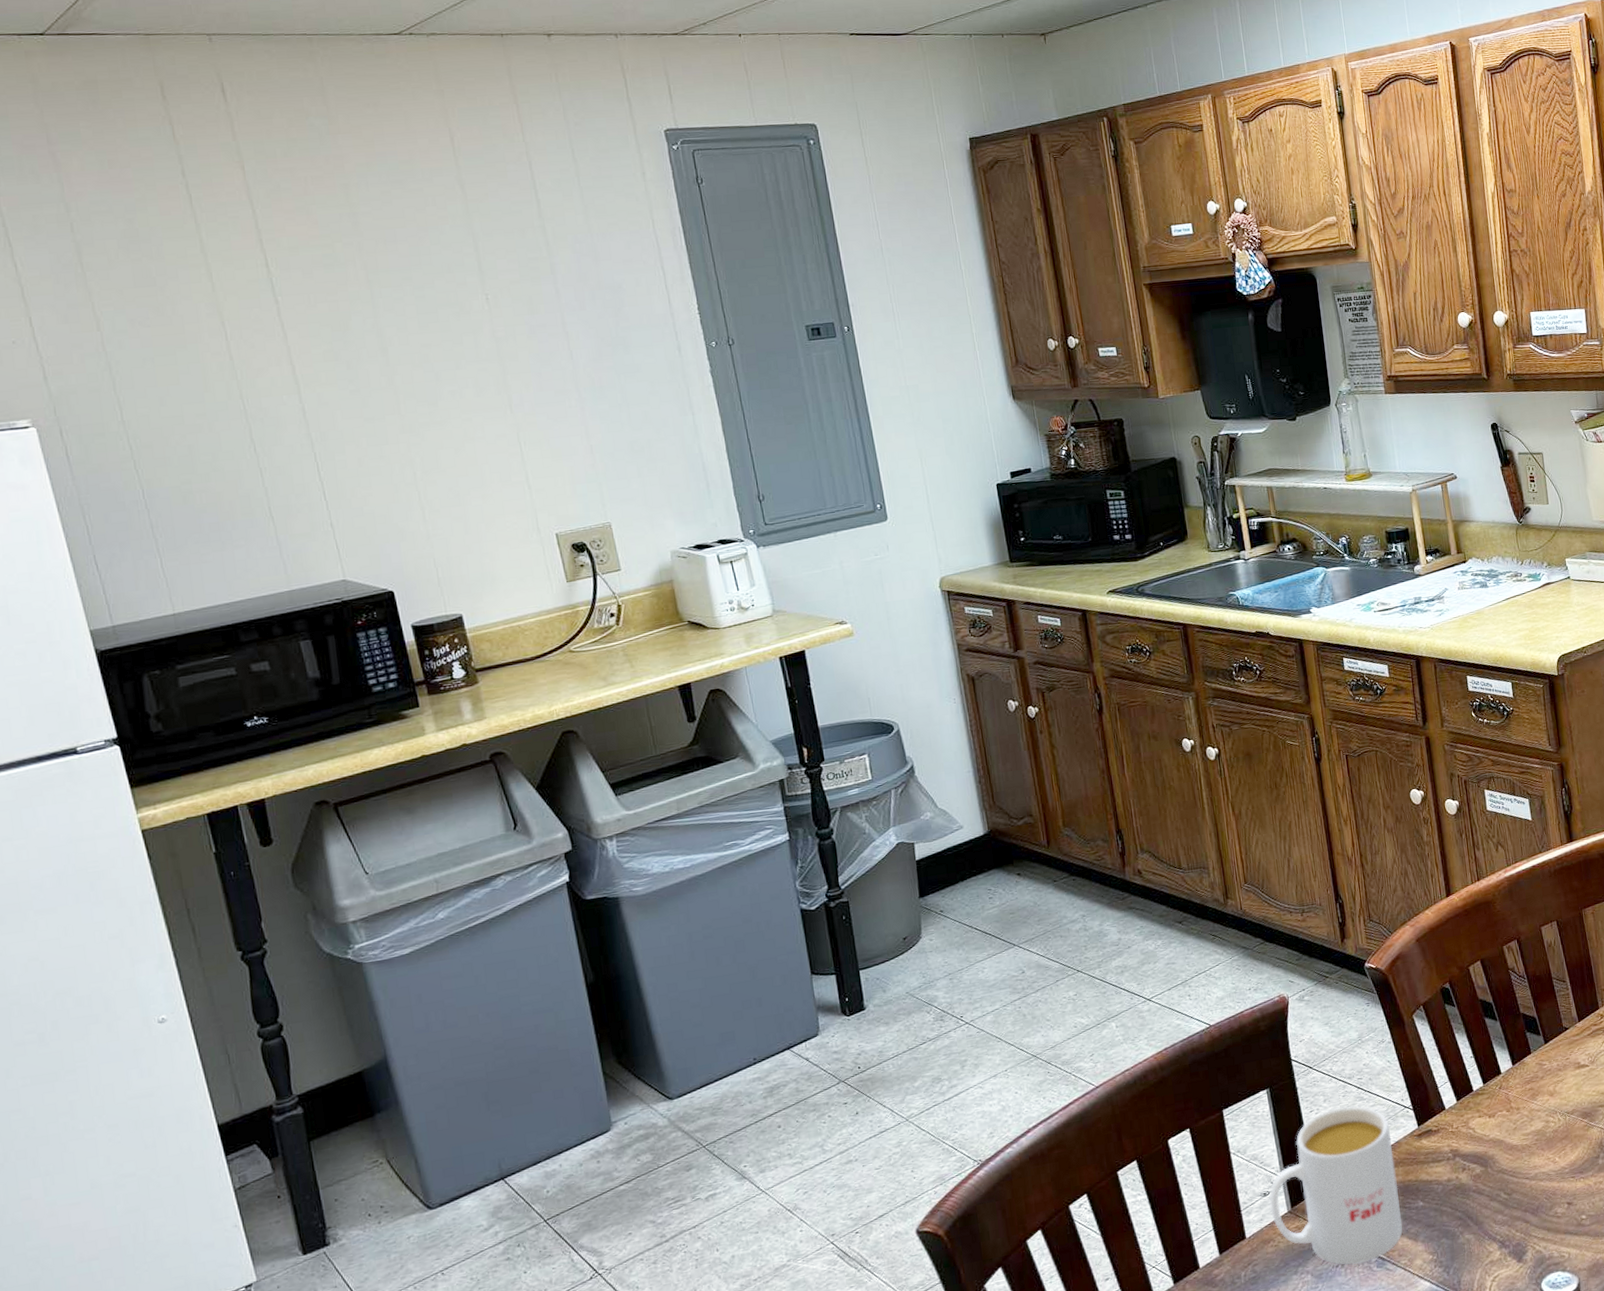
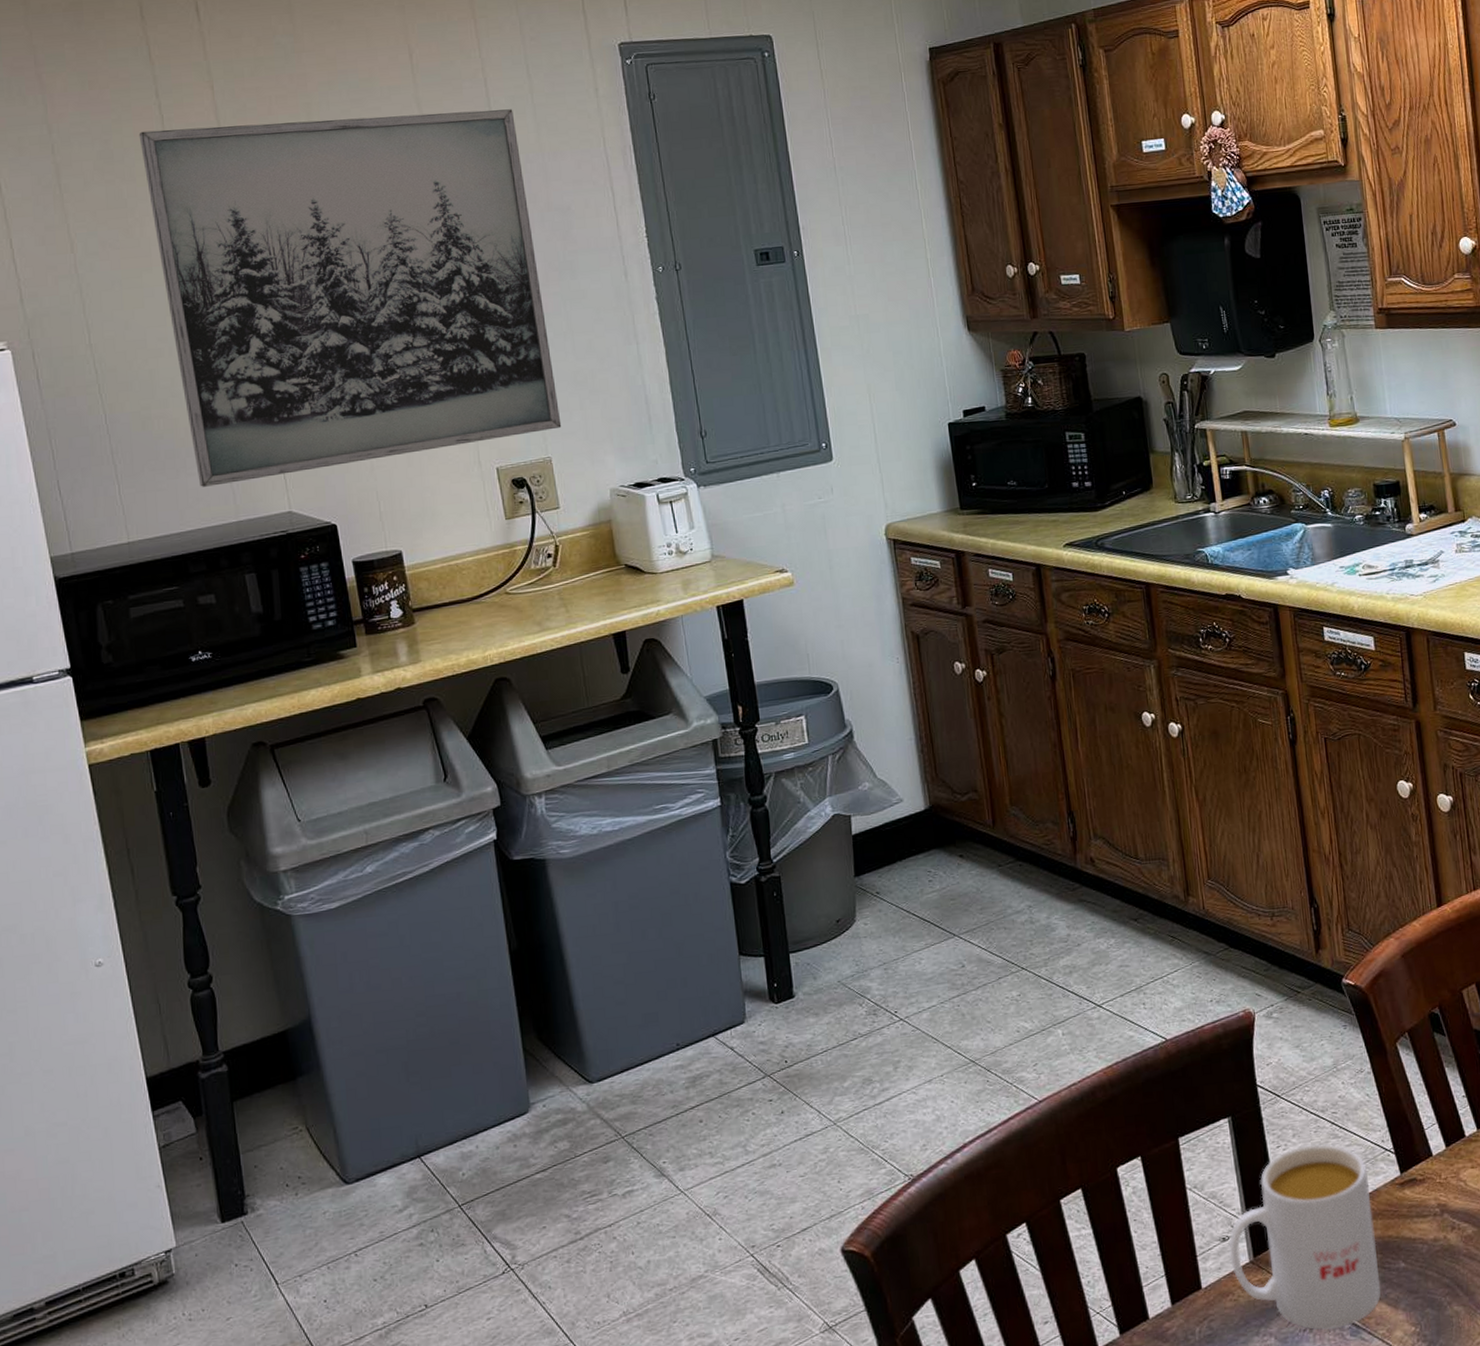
wall art: none [165,191,620,559] -> present [138,109,562,487]

